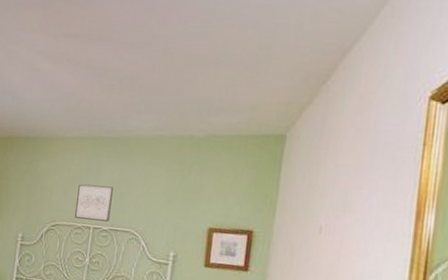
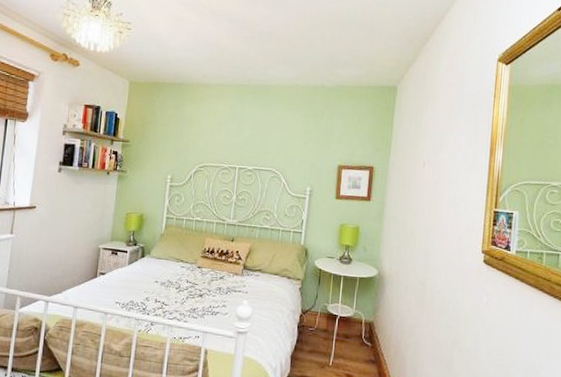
wall art: present [75,184,113,222] -> none [221,128,256,162]

